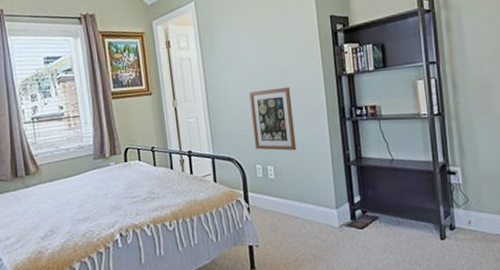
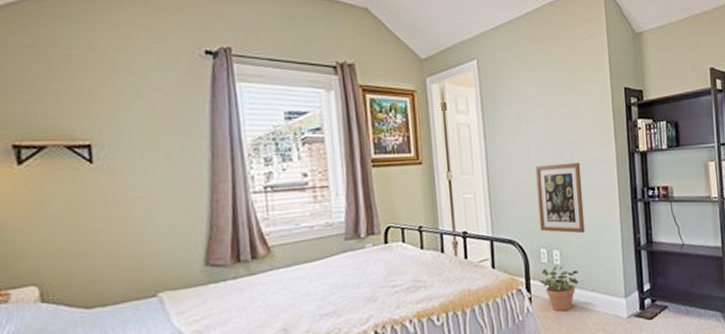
potted plant: none [255,180,297,221] -> present [539,266,584,312]

